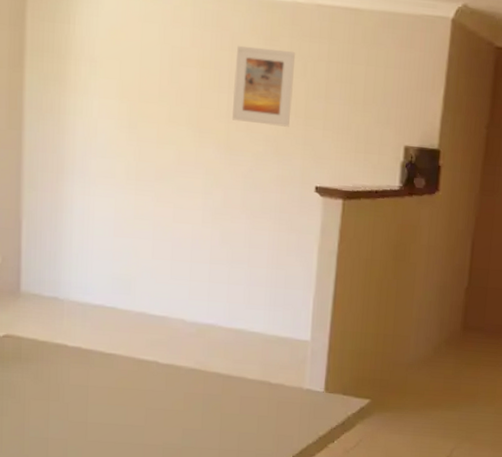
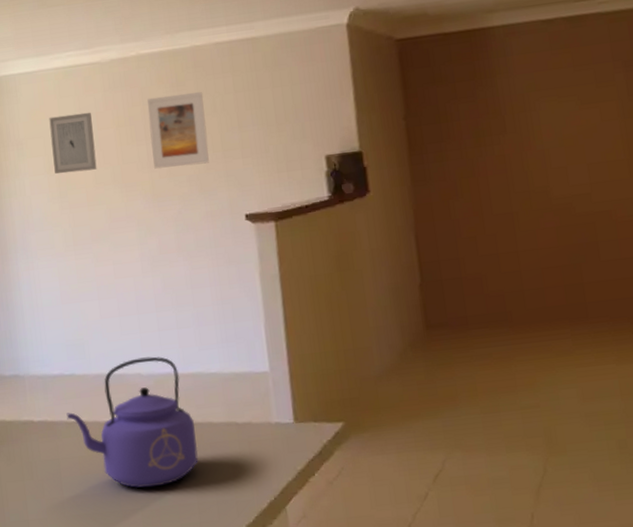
kettle: none [102,304,230,428] -> present [66,356,198,488]
wall art: none [127,40,175,107] -> present [49,112,97,174]

